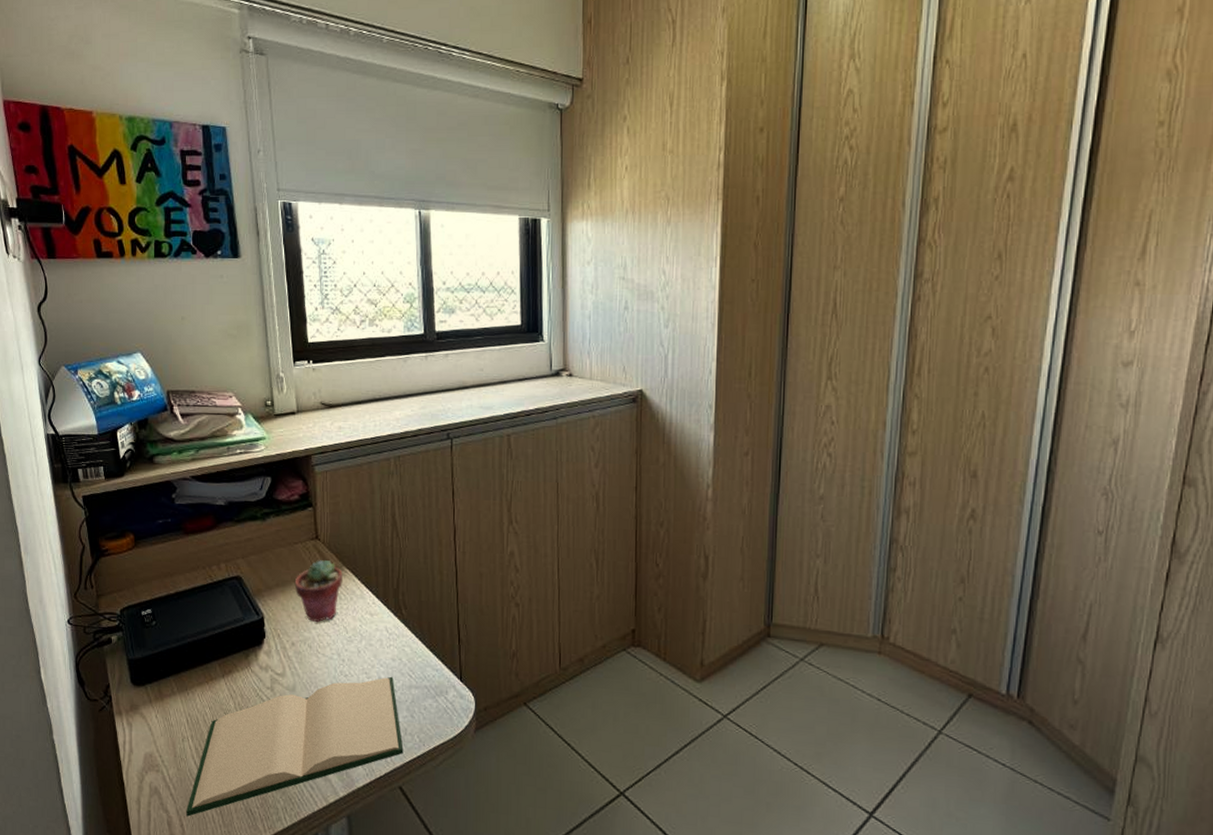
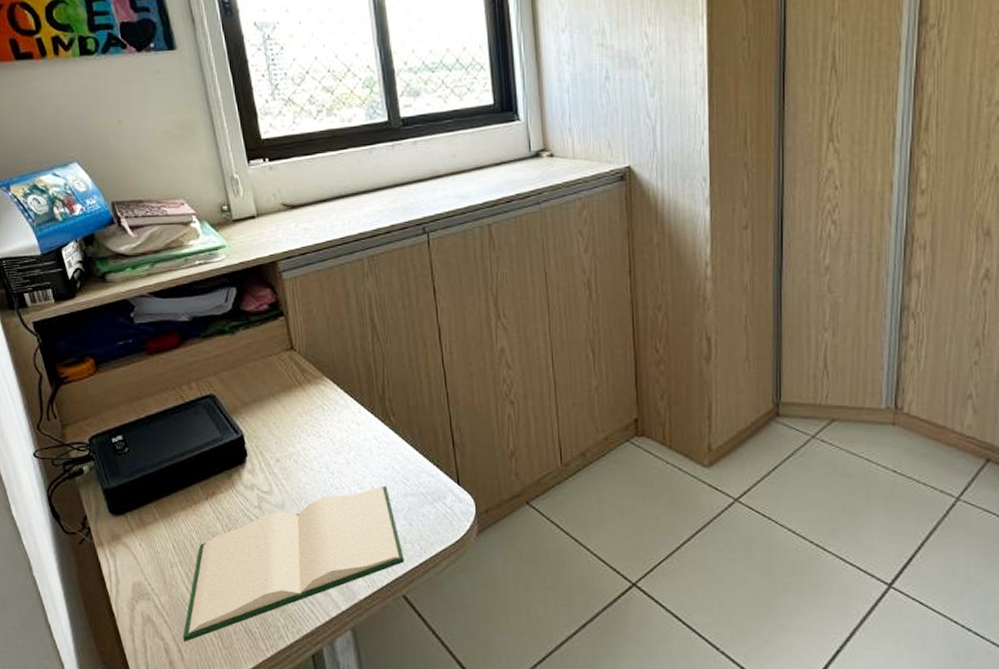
potted succulent: present [294,559,343,623] -> none [272,370,324,437]

